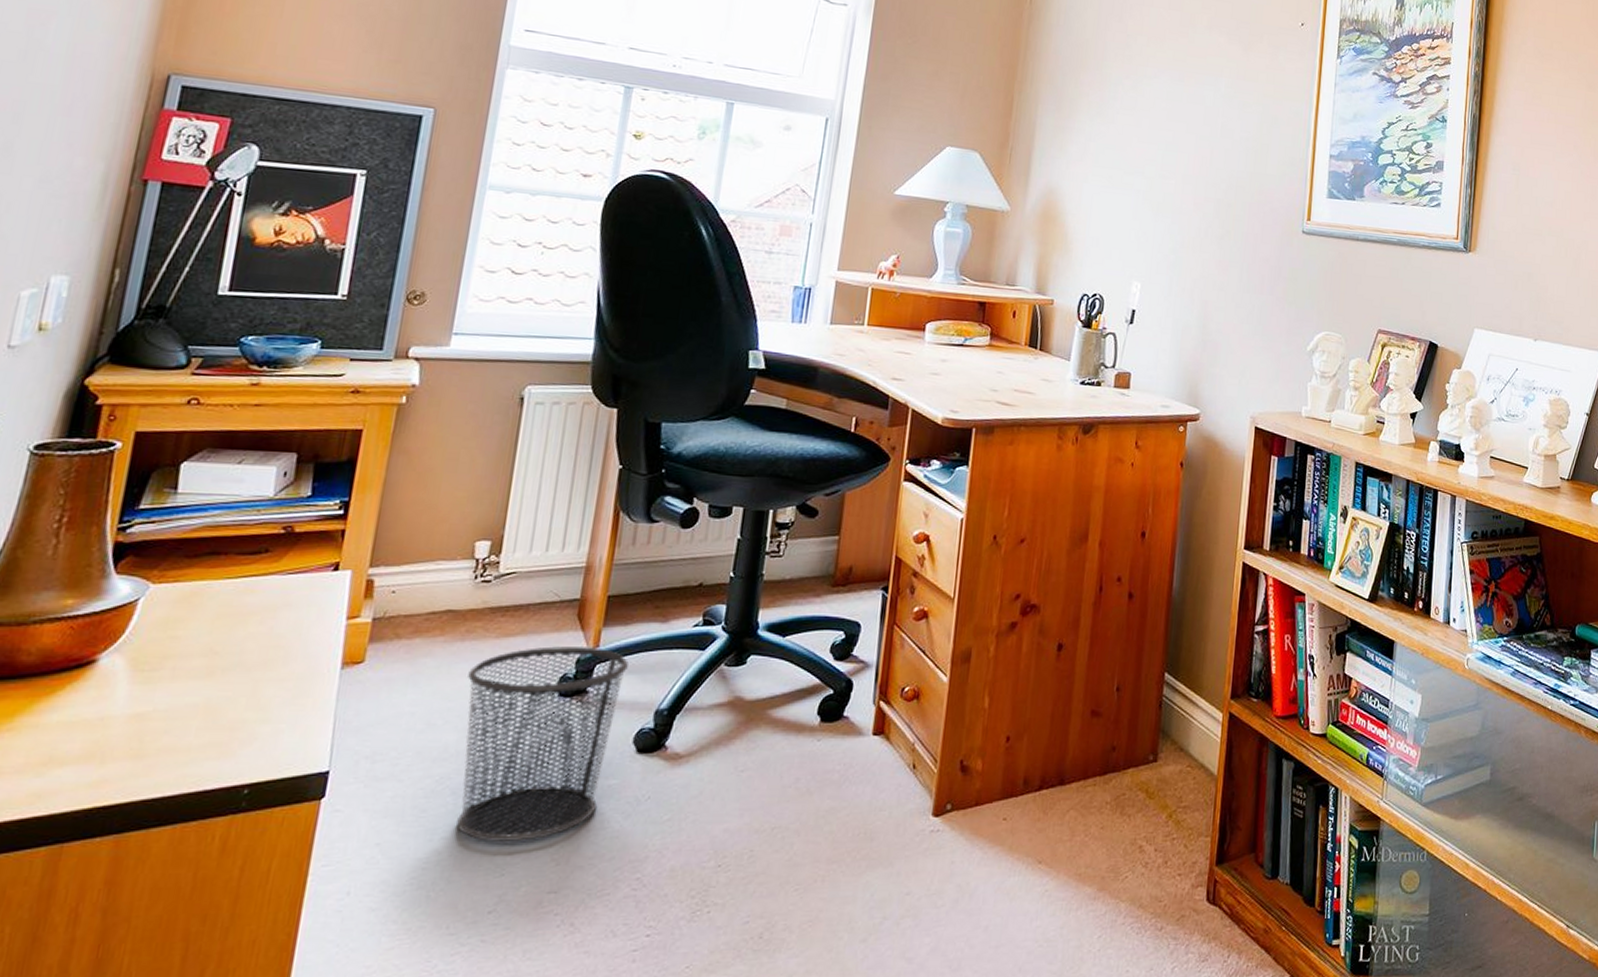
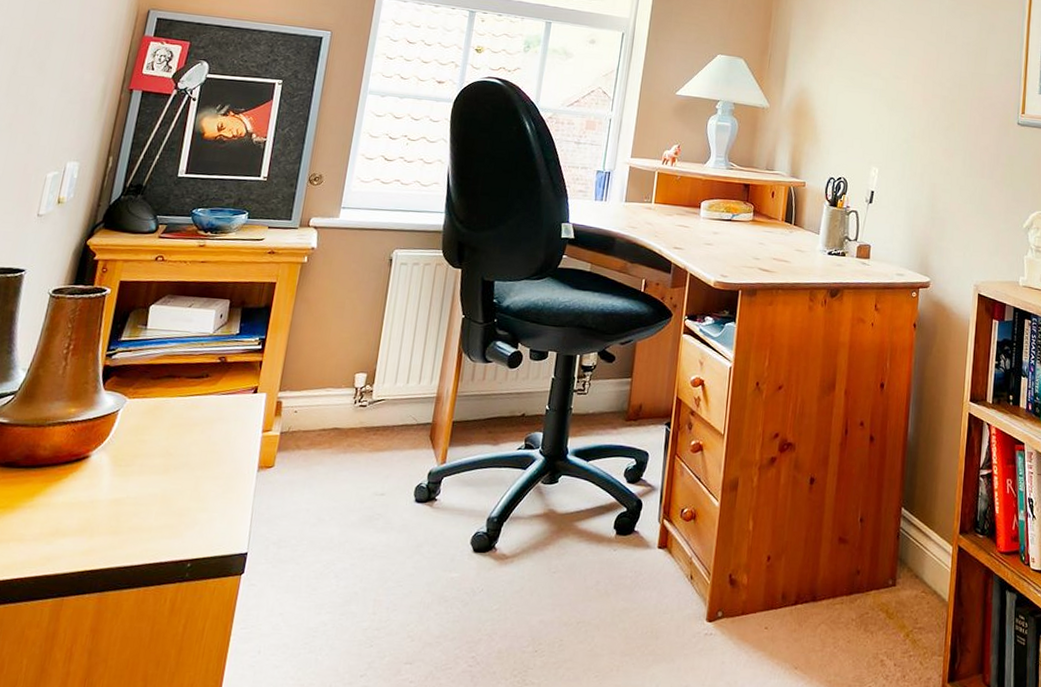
waste bin: present [456,646,628,843] -> none [338,461,468,620]

